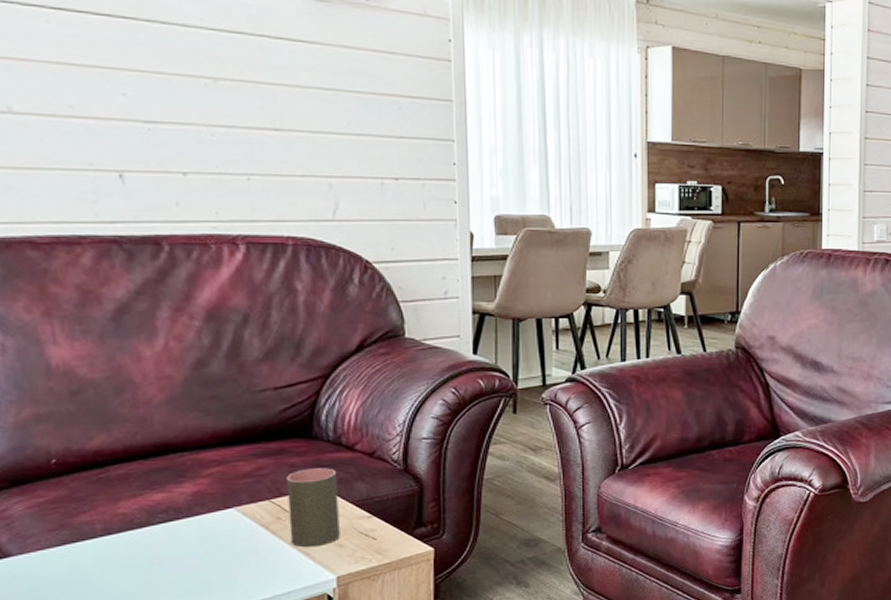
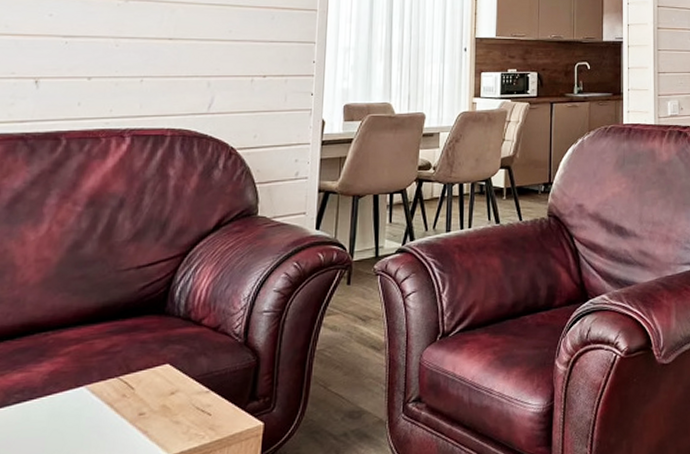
cup: present [287,468,340,548] -> none [132,343,183,426]

